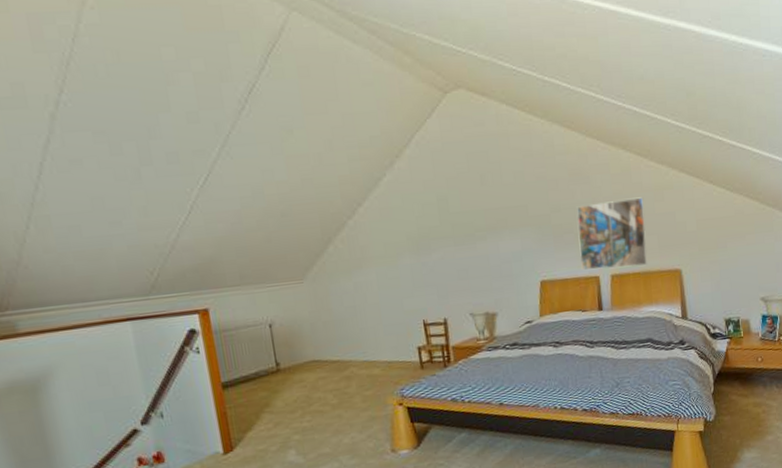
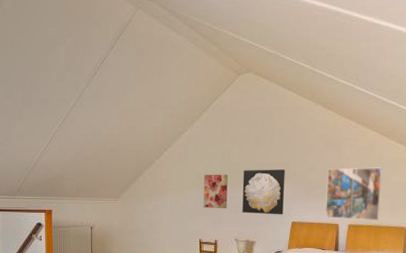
wall art: none [418,229,454,278] -> present [203,174,228,209]
wall art: none [469,213,528,278] -> present [242,169,285,215]

